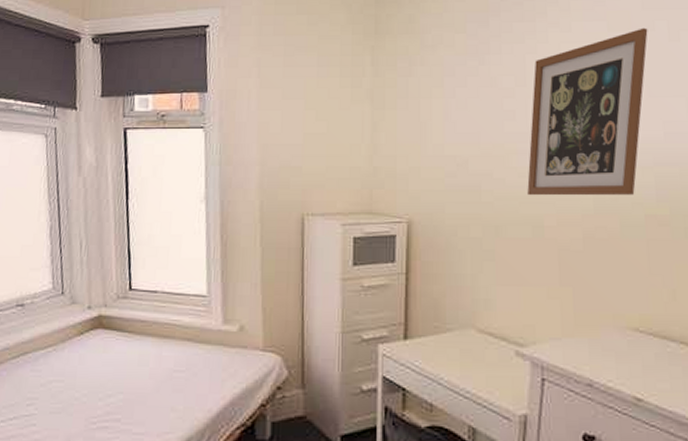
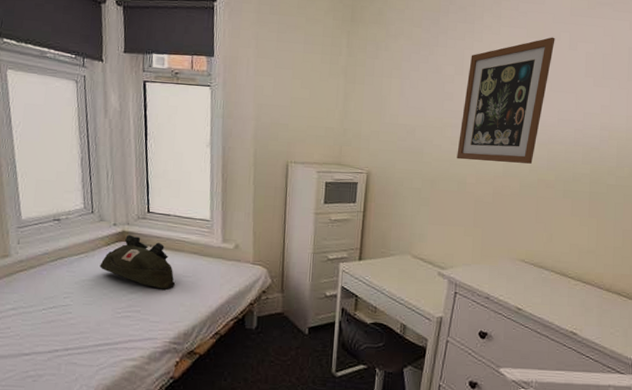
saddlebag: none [71,320,165,390] -> present [100,235,176,290]

